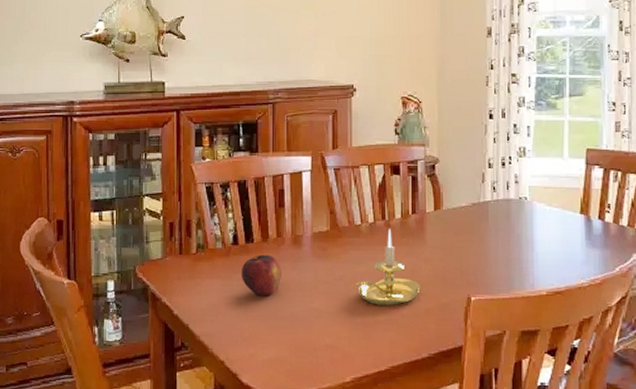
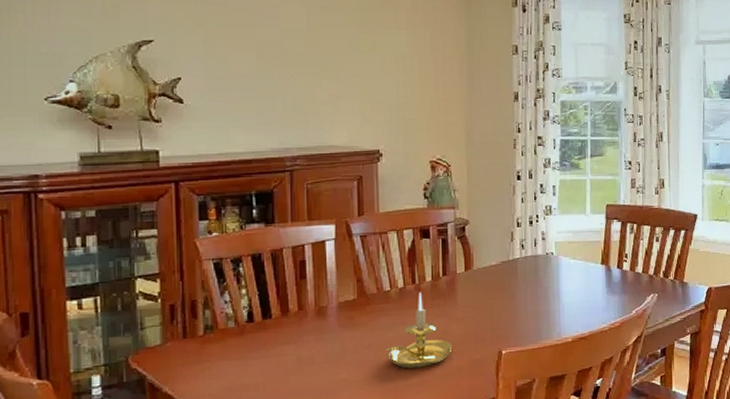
fruit: present [242,254,282,297] -> none [259,329,306,374]

